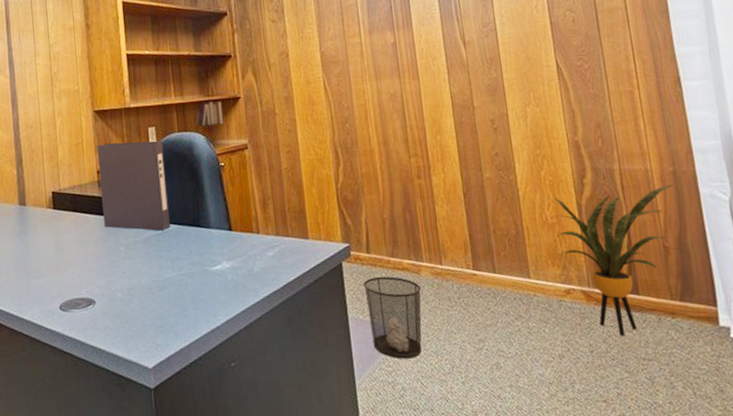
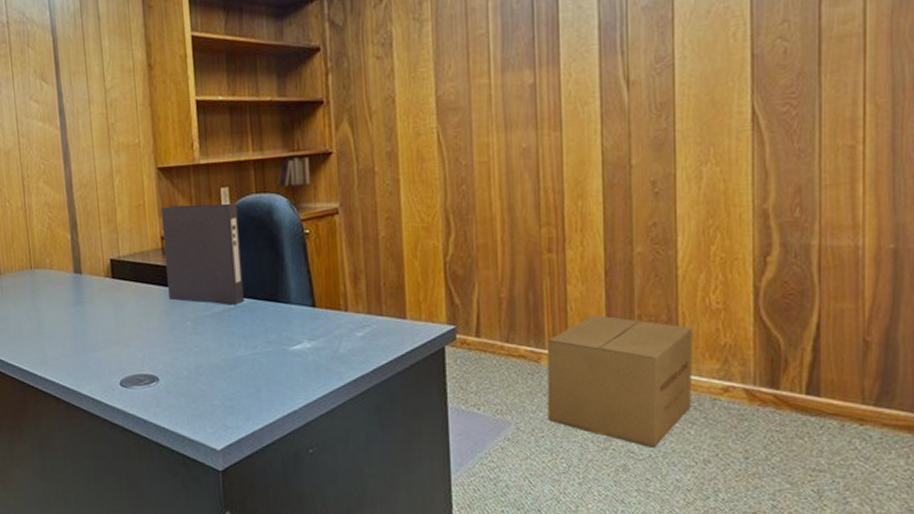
waste bin: present [363,276,422,359] -> none [469,363,539,455]
box: none [424,231,544,346] -> present [546,315,693,447]
house plant: present [553,185,673,337] -> none [718,266,891,444]

